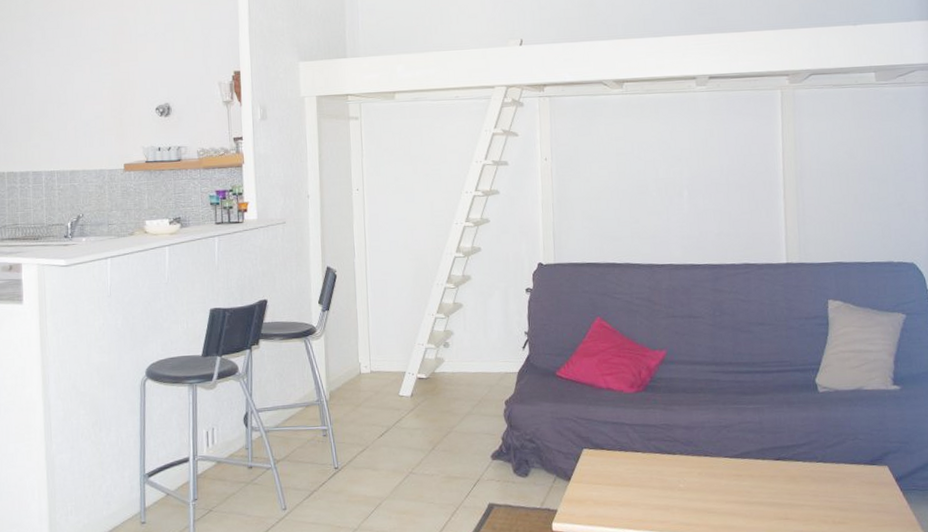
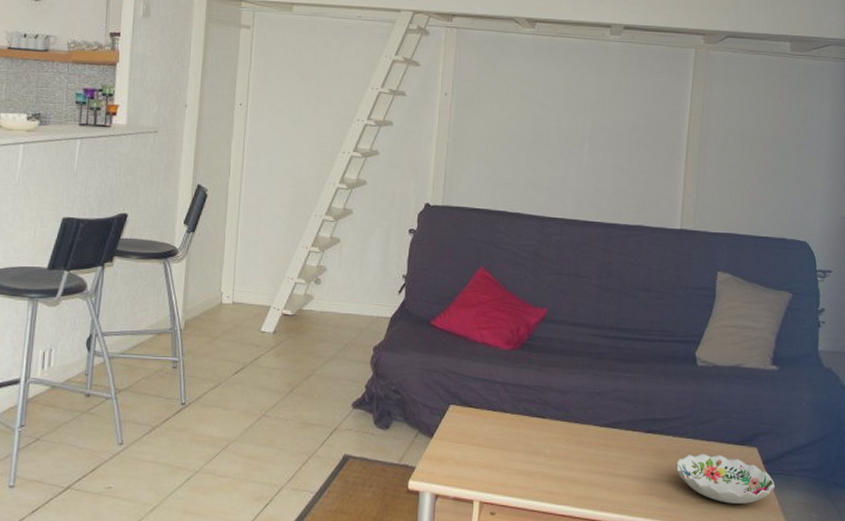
decorative bowl: none [808,475,910,522] -> present [675,453,775,504]

